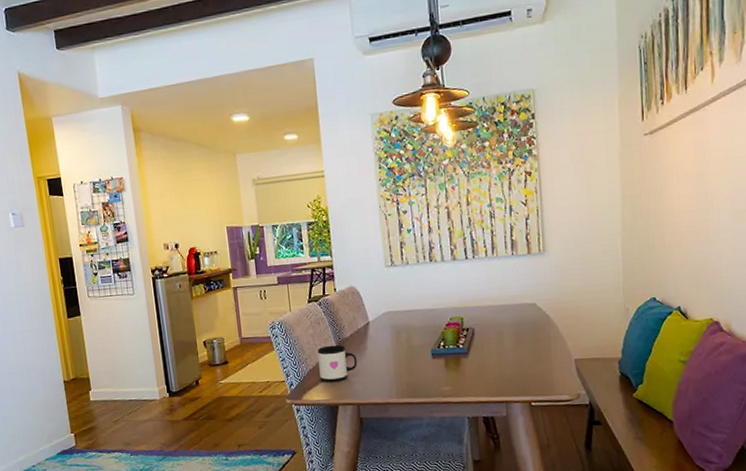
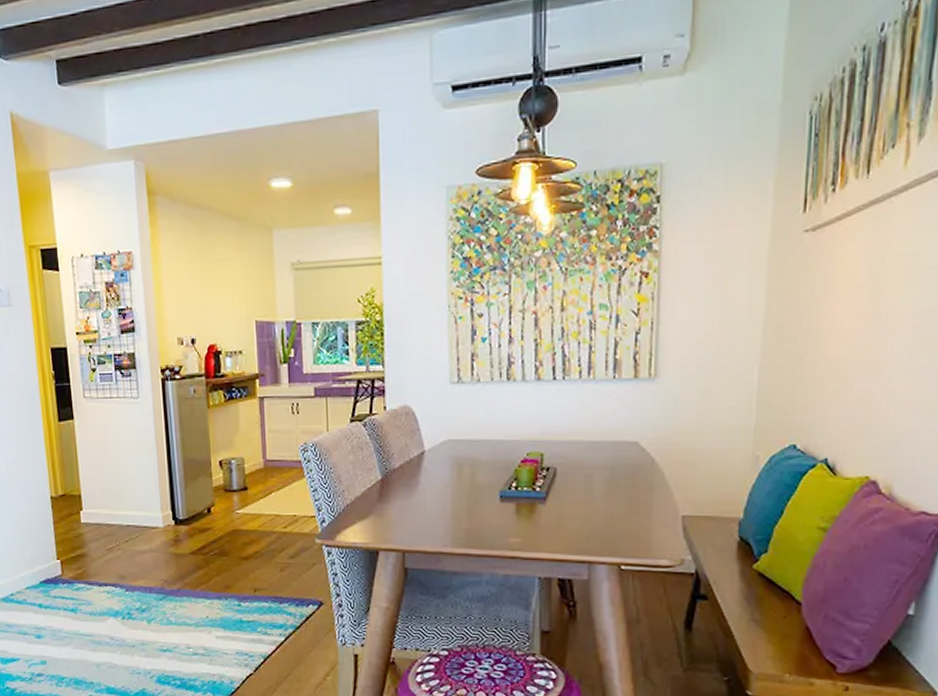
mug: present [317,344,358,382] -> none [358,476,406,521]

